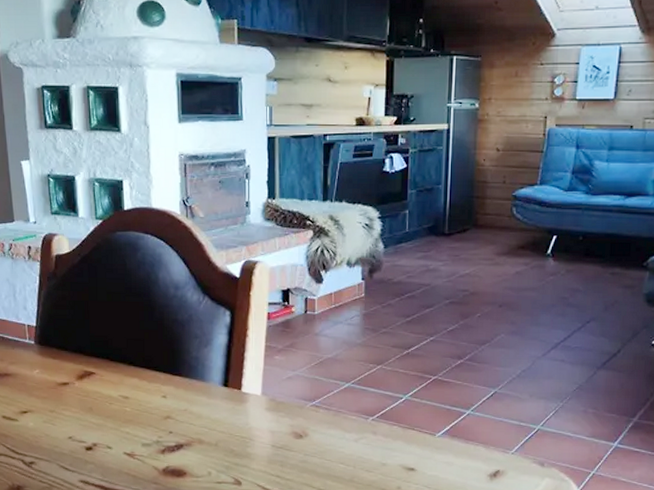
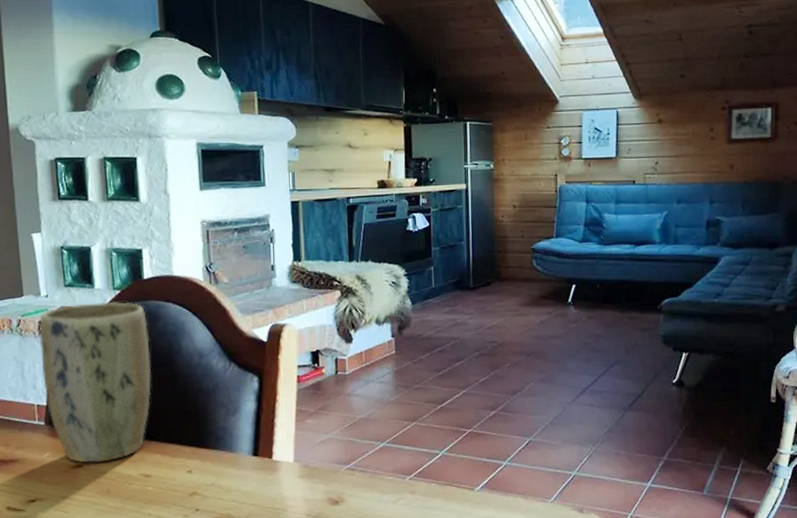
plant pot: none [28,230,130,382] -> present [38,301,151,463]

